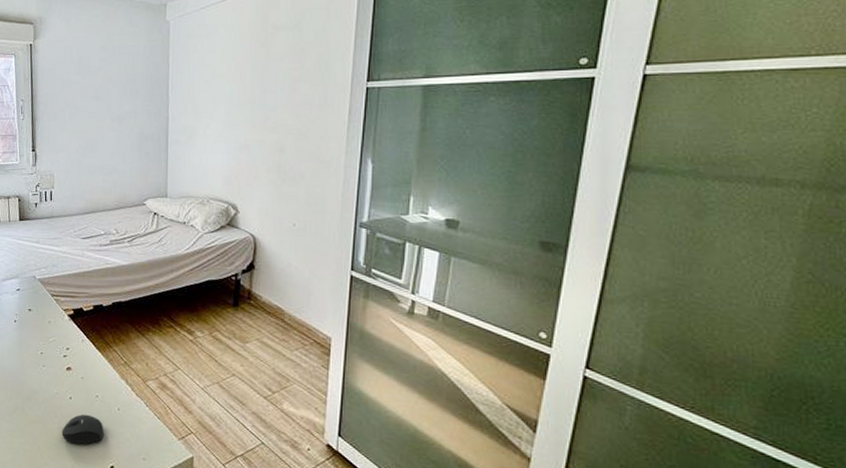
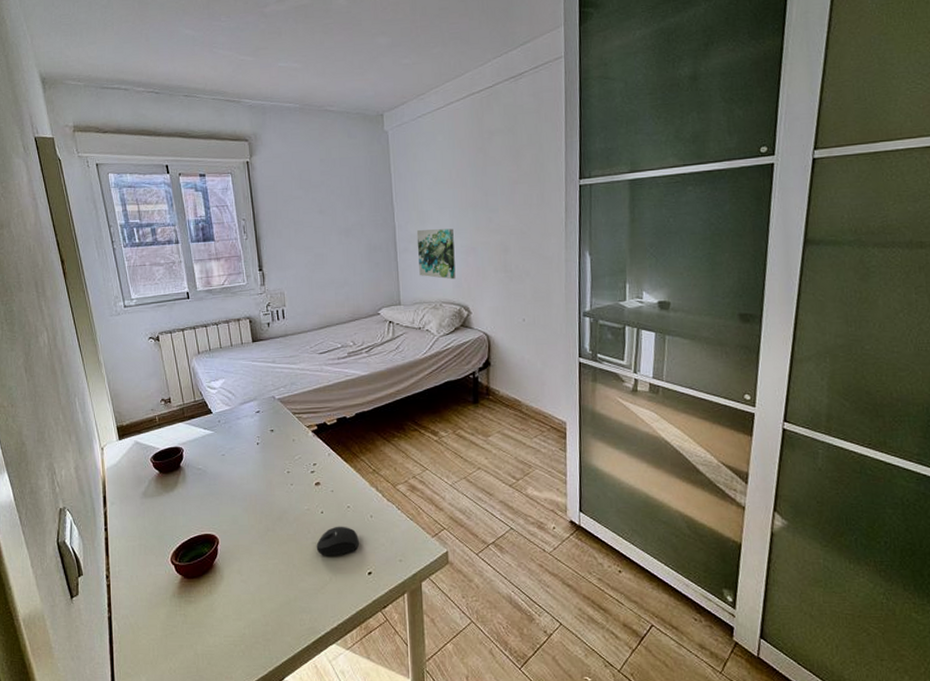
wall art: none [189,123,228,176] -> present [416,228,456,280]

